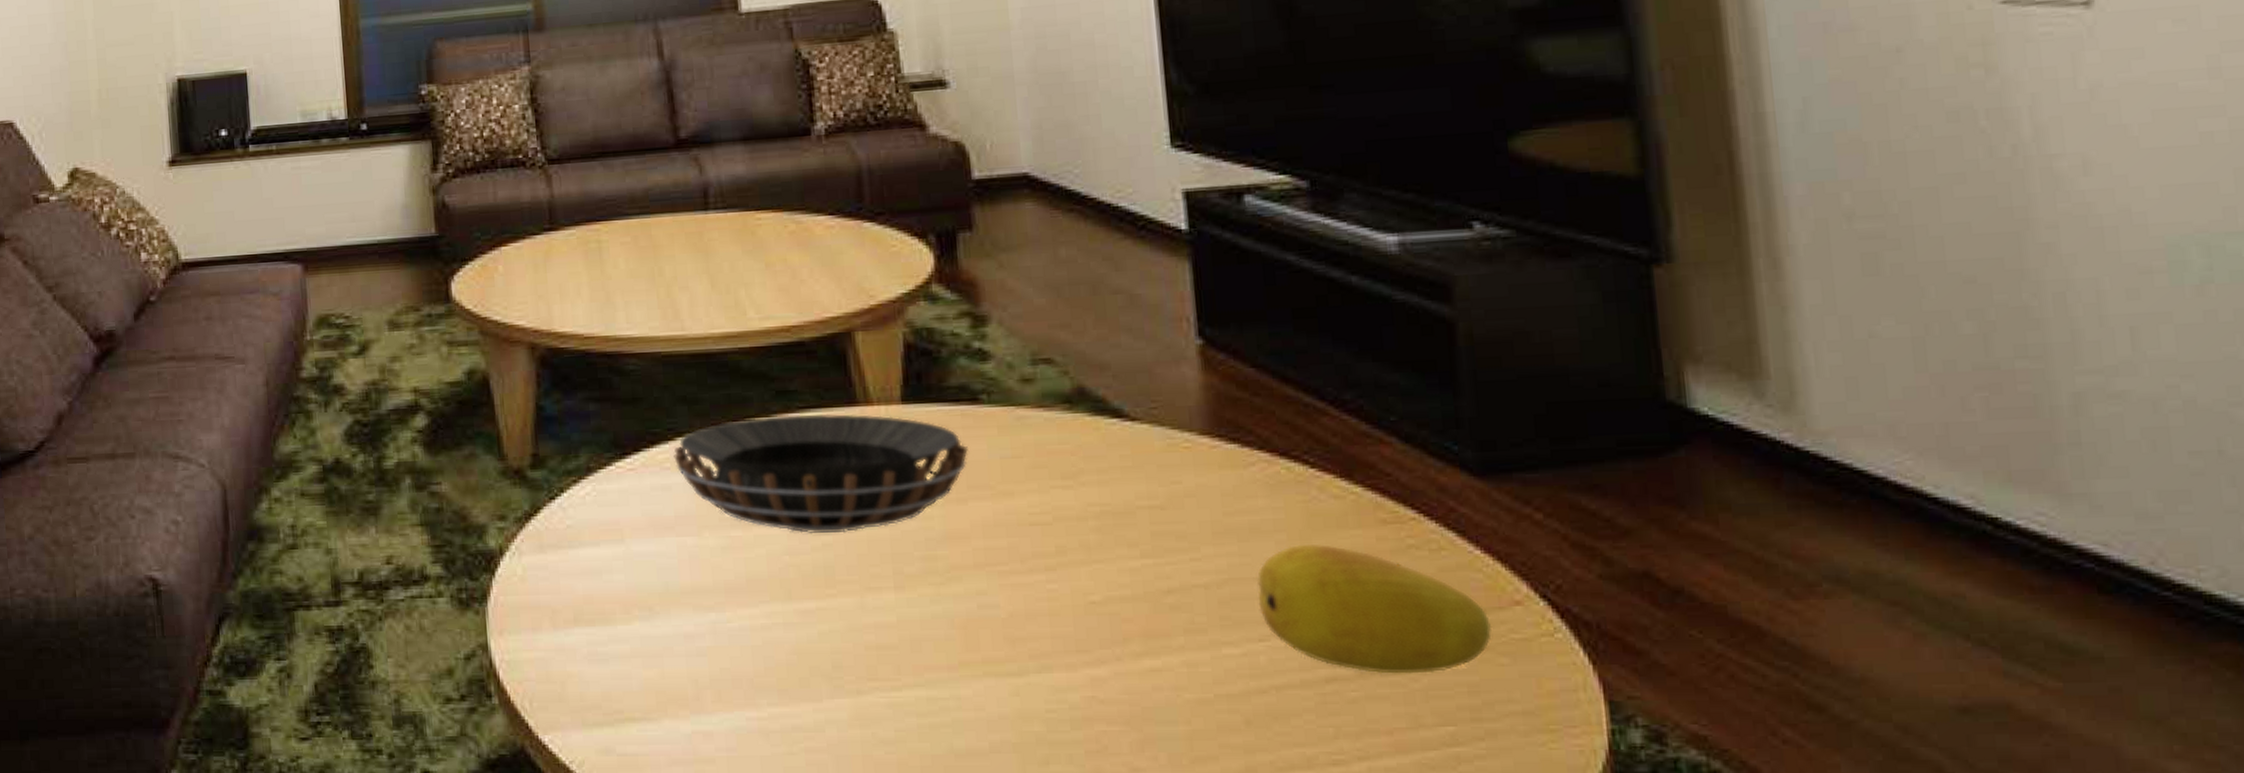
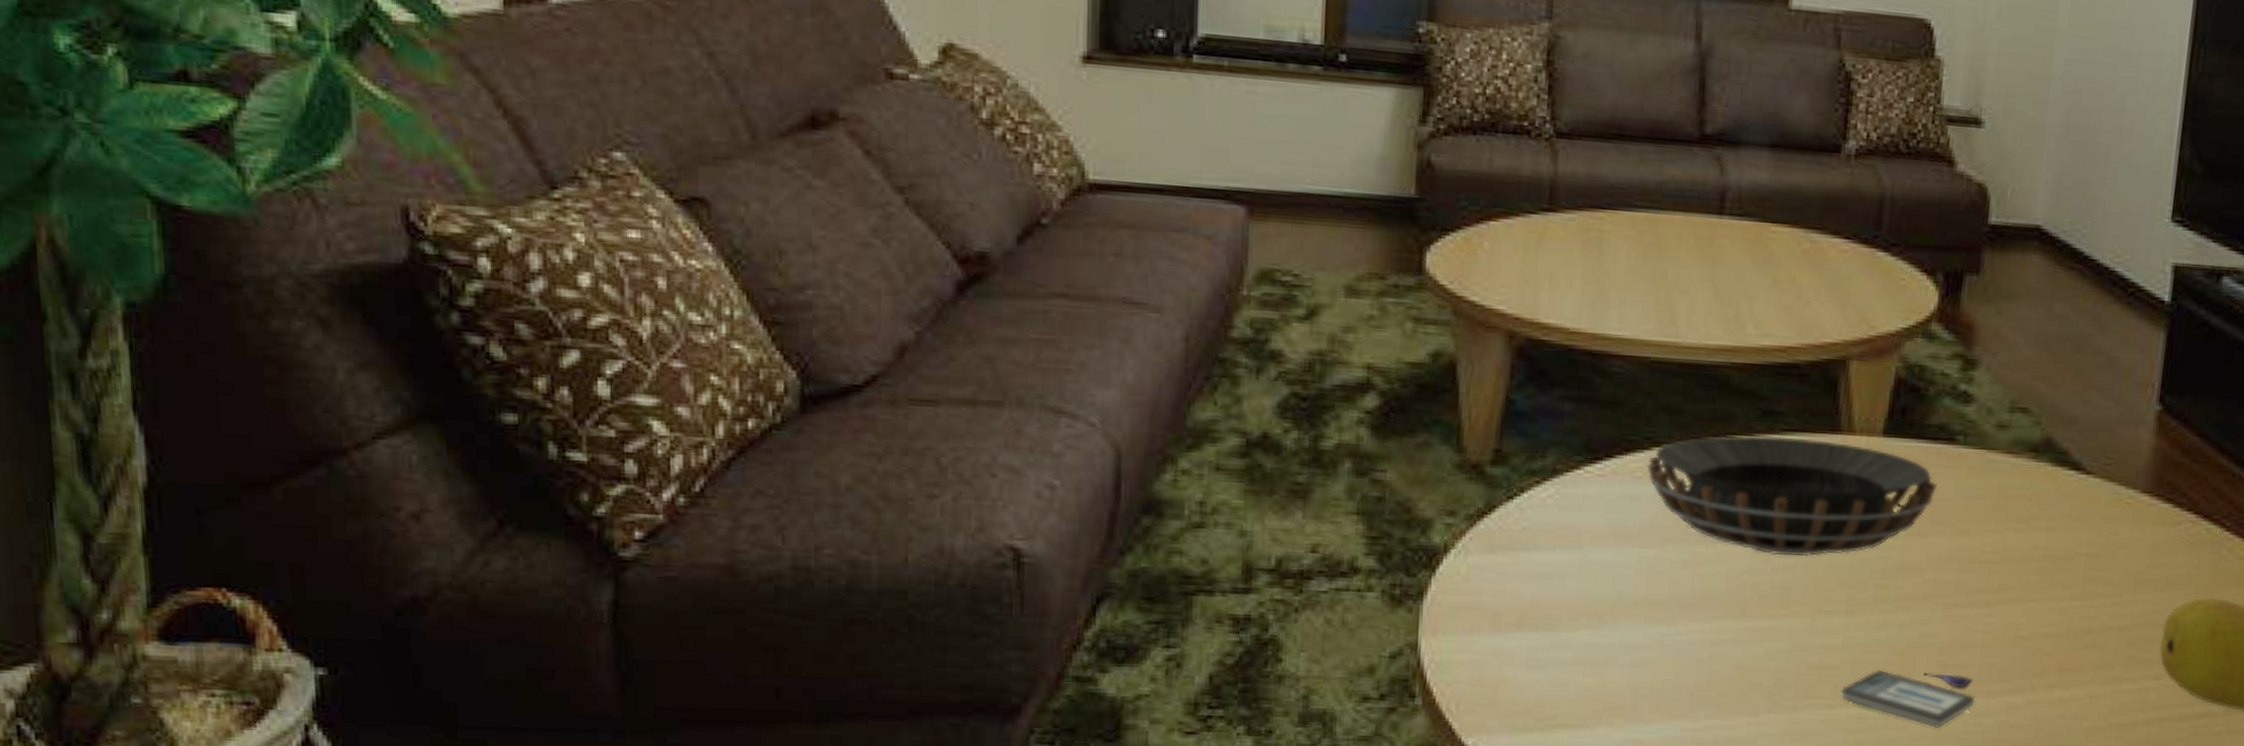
tablet: none [905,647,1054,707] -> present [1841,670,1975,728]

